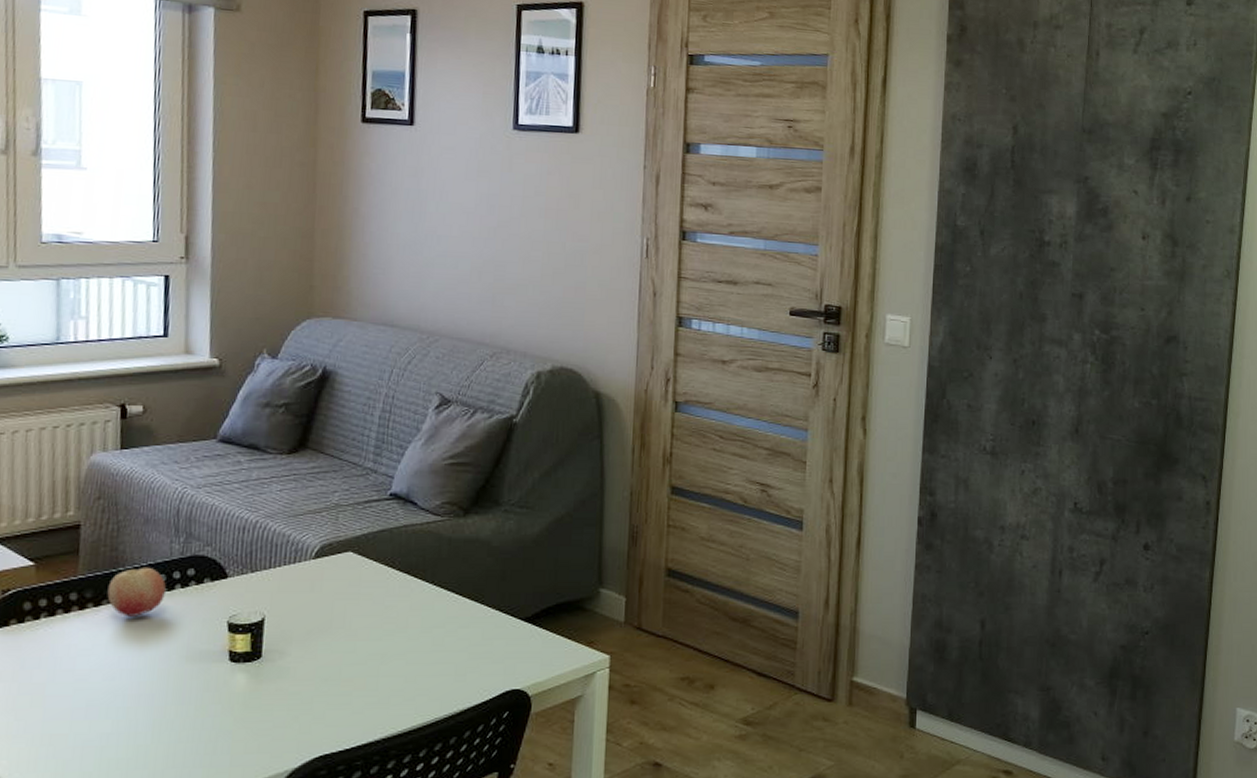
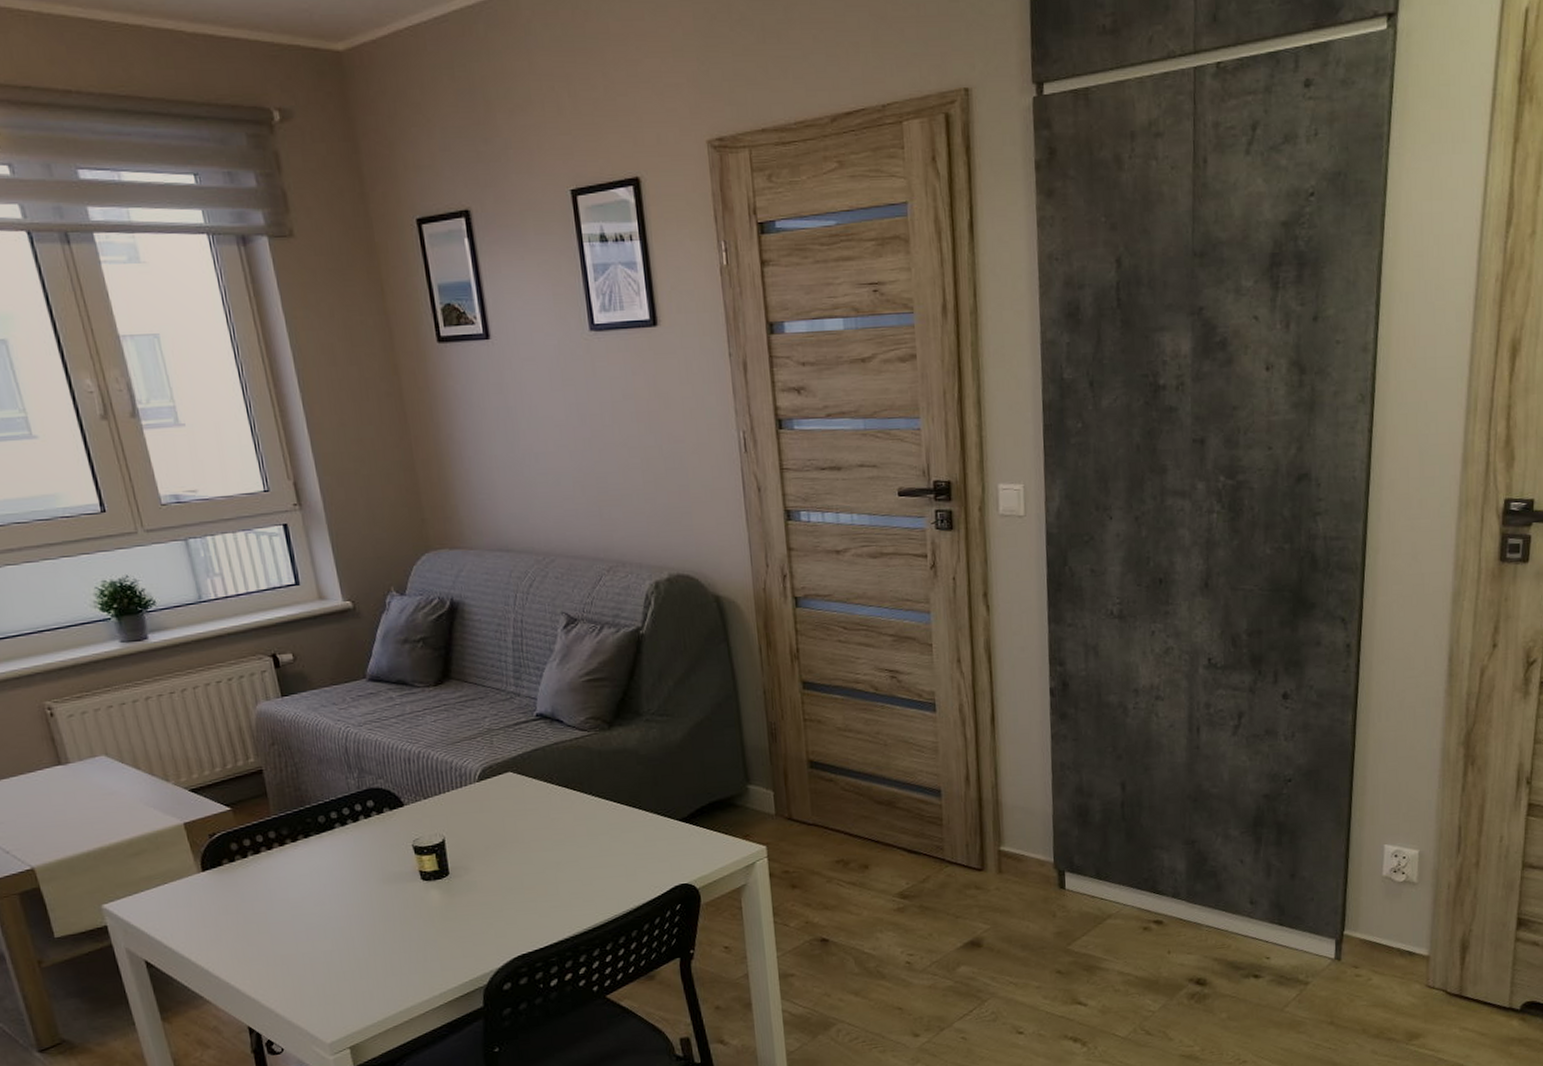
fruit: present [107,567,166,617] -> none [300,802,352,849]

